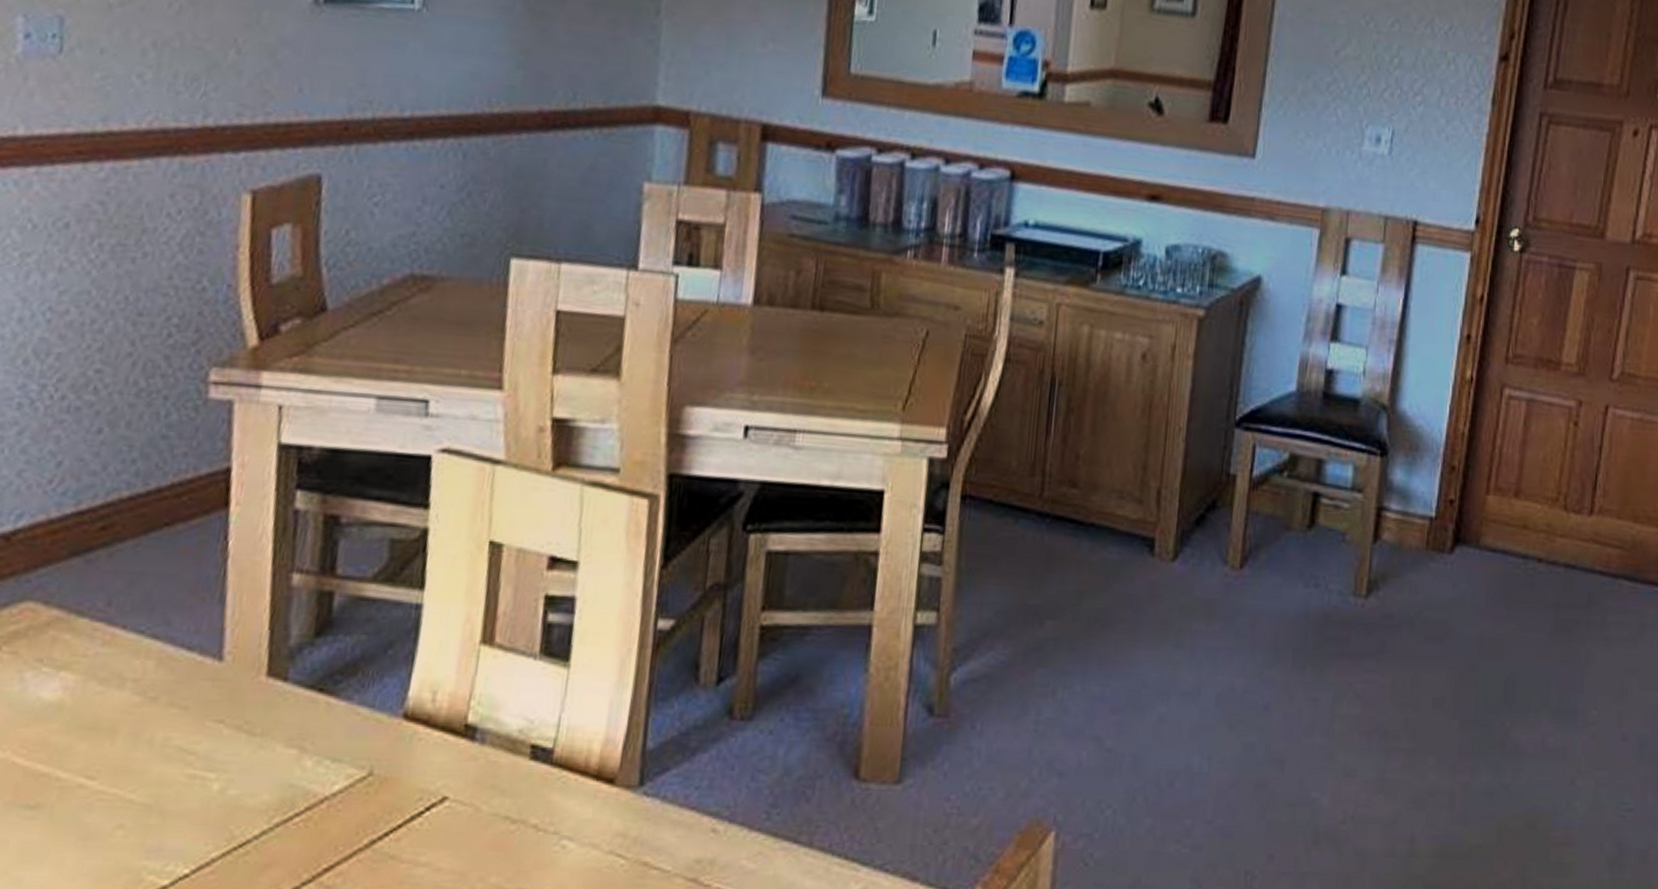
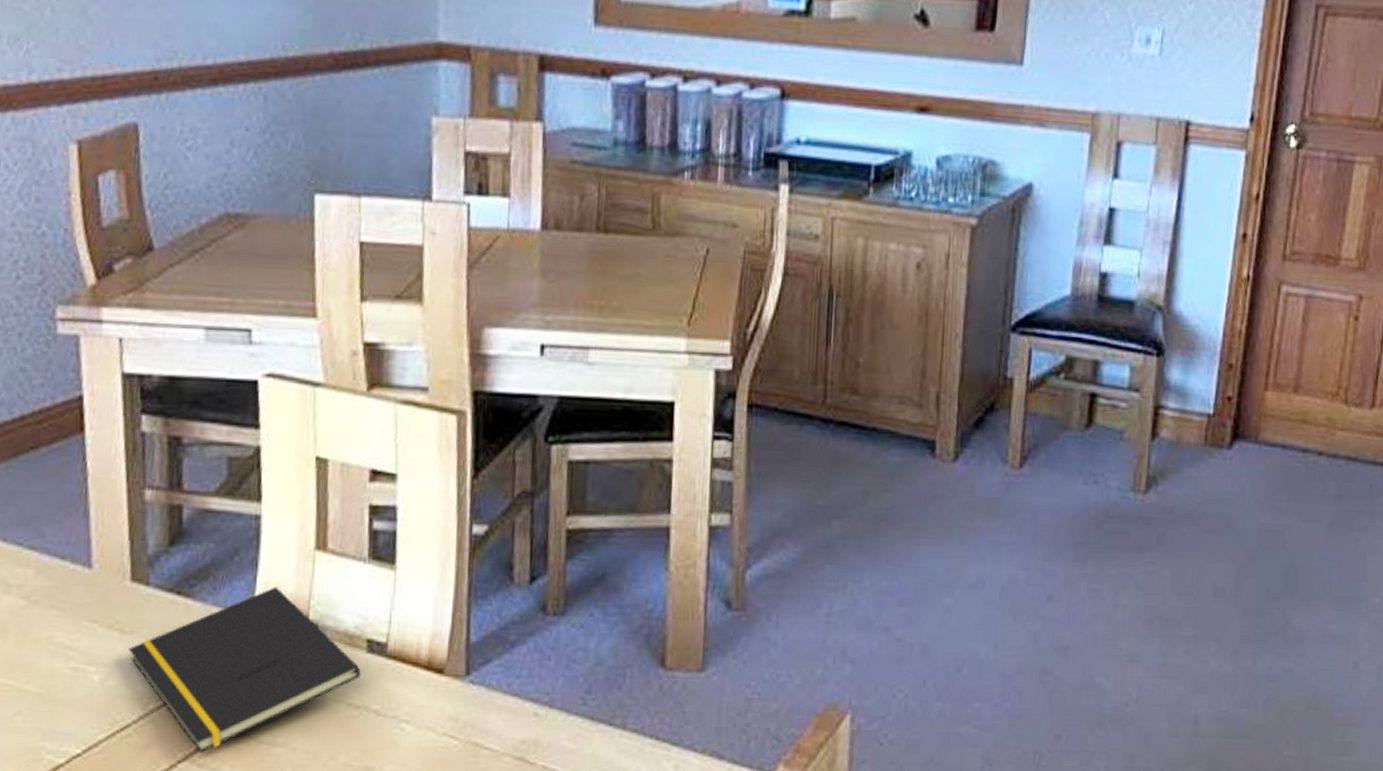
notepad: none [257,684,522,874] -> present [128,587,361,753]

